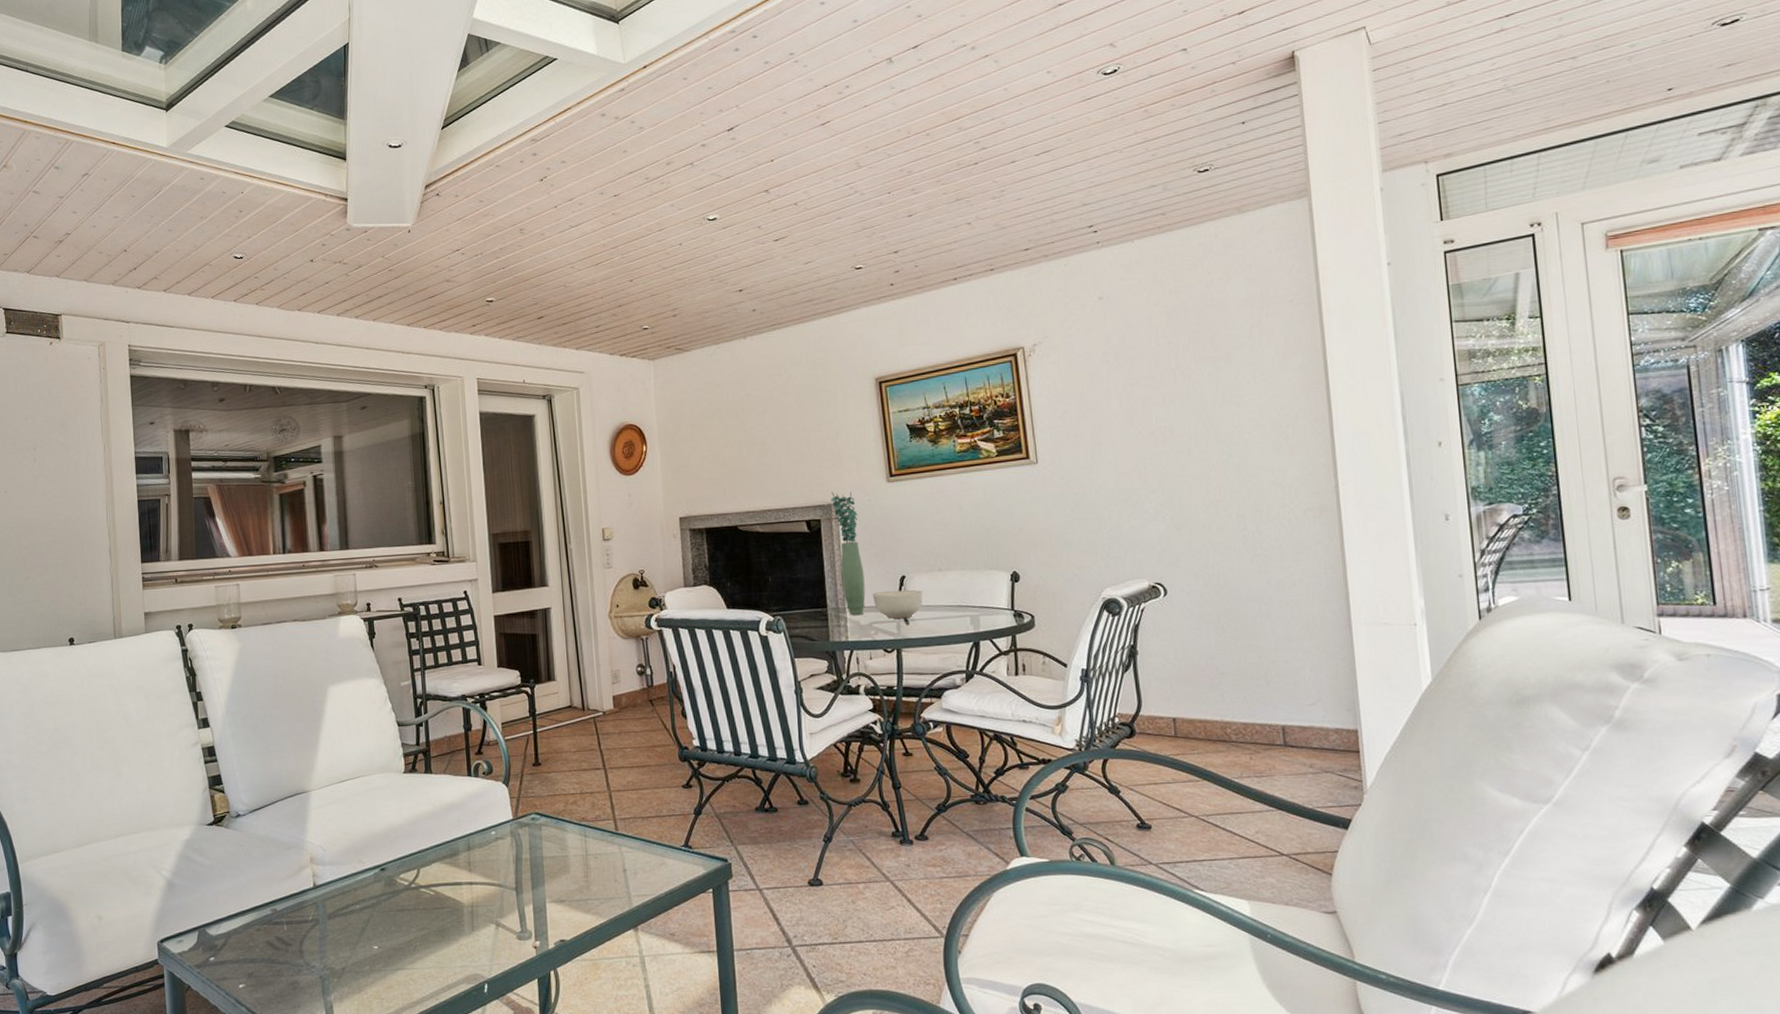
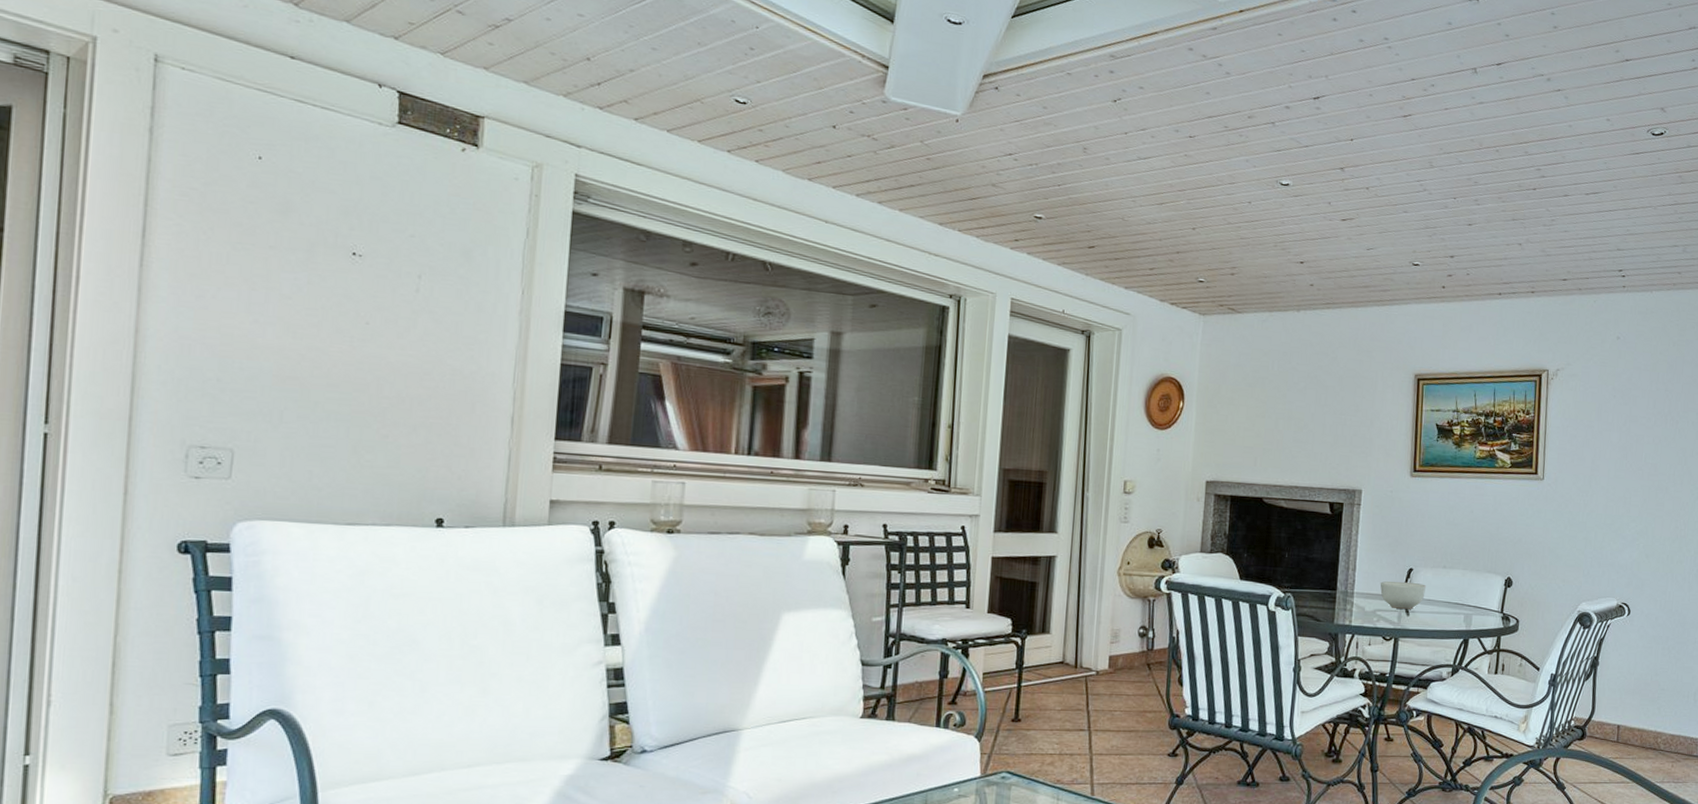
vase: present [831,491,866,615] -> none [1354,477,1379,601]

